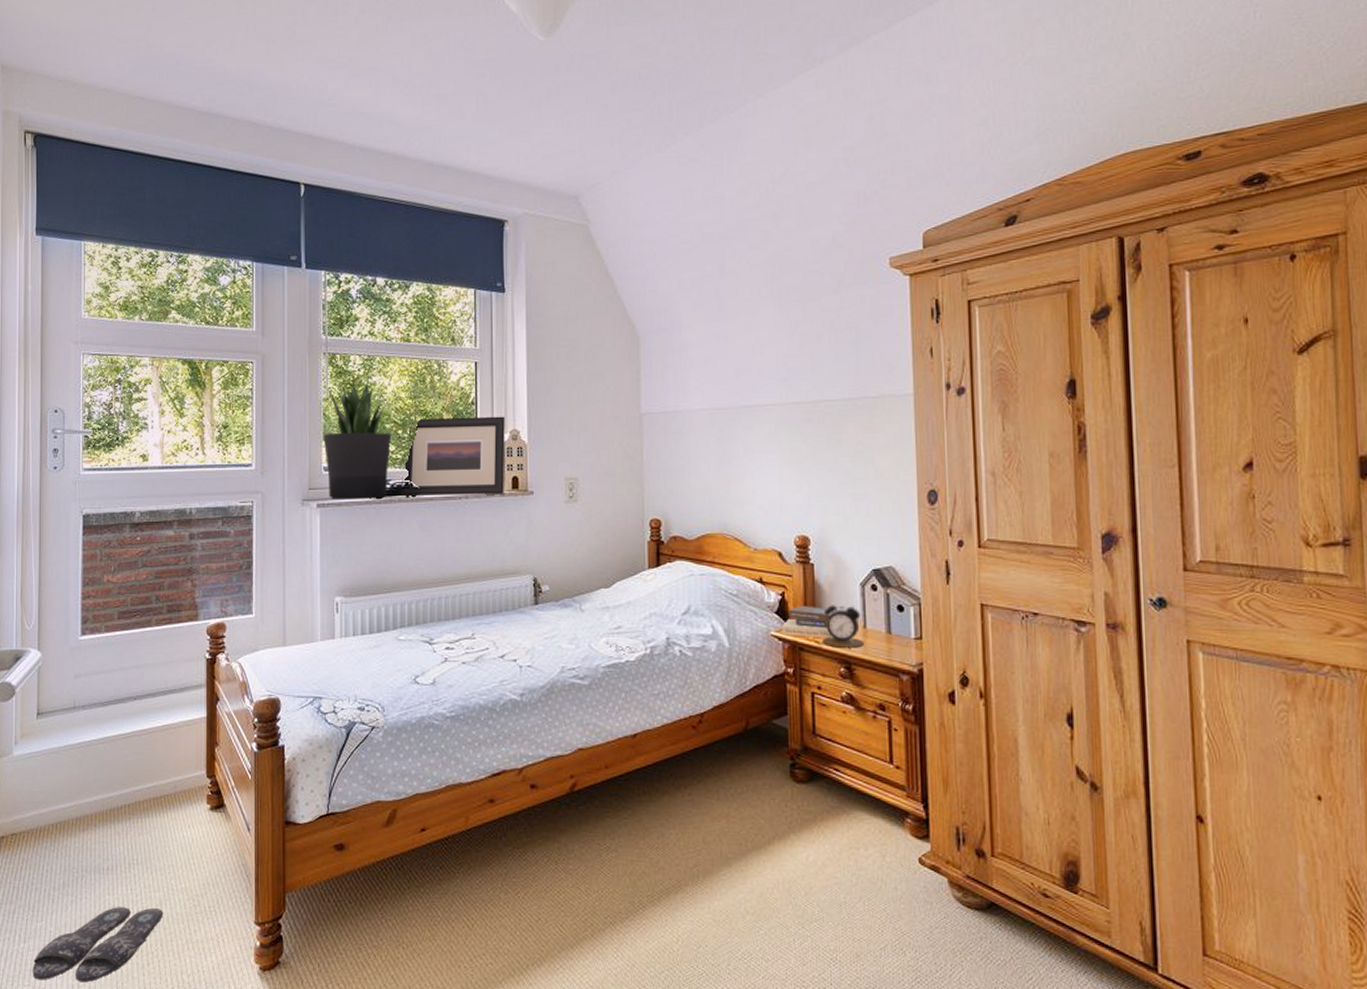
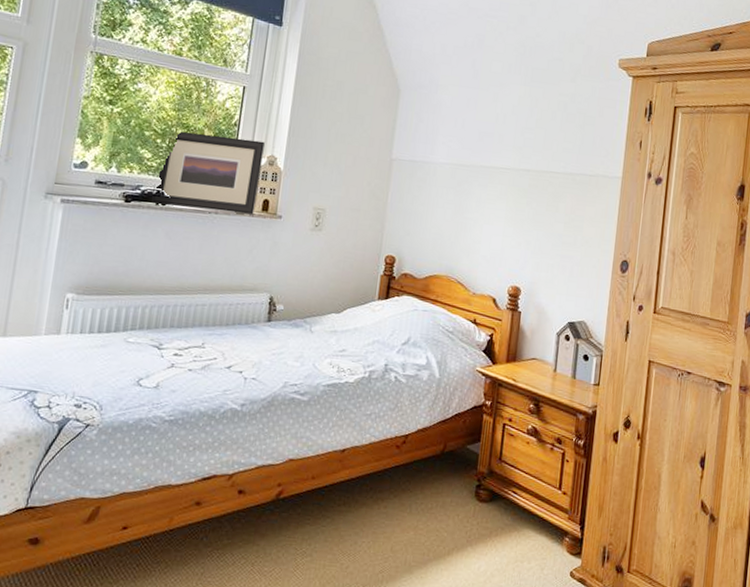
planter: present [323,377,391,501] -> none [75,77,152,203]
books: present [781,605,840,639] -> none [485,346,537,379]
alarm clock: present [822,602,864,648] -> none [518,346,554,388]

